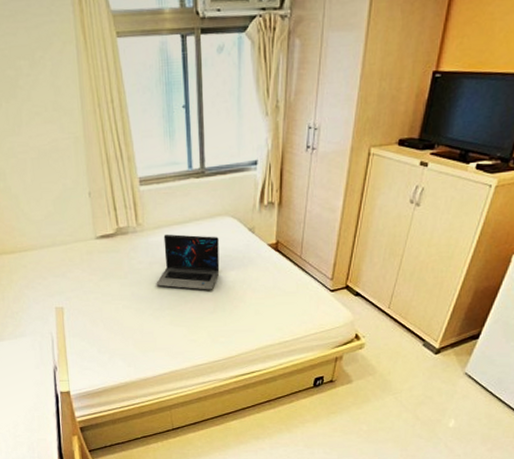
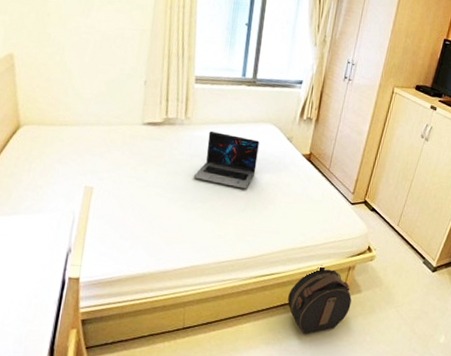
hat box: none [273,358,342,428] -> present [287,265,352,335]

